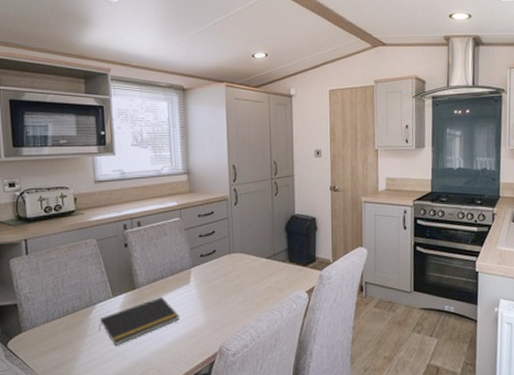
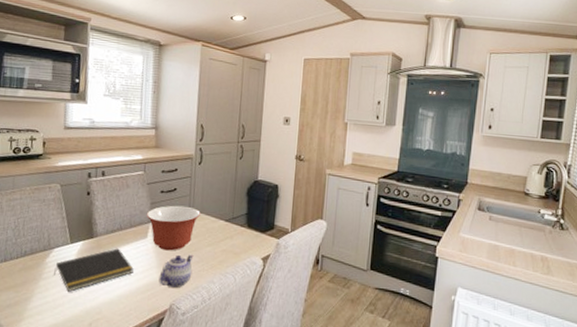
mixing bowl: none [186,248,241,294] -> present [146,205,201,251]
teapot: none [206,295,239,331] -> present [158,254,194,289]

